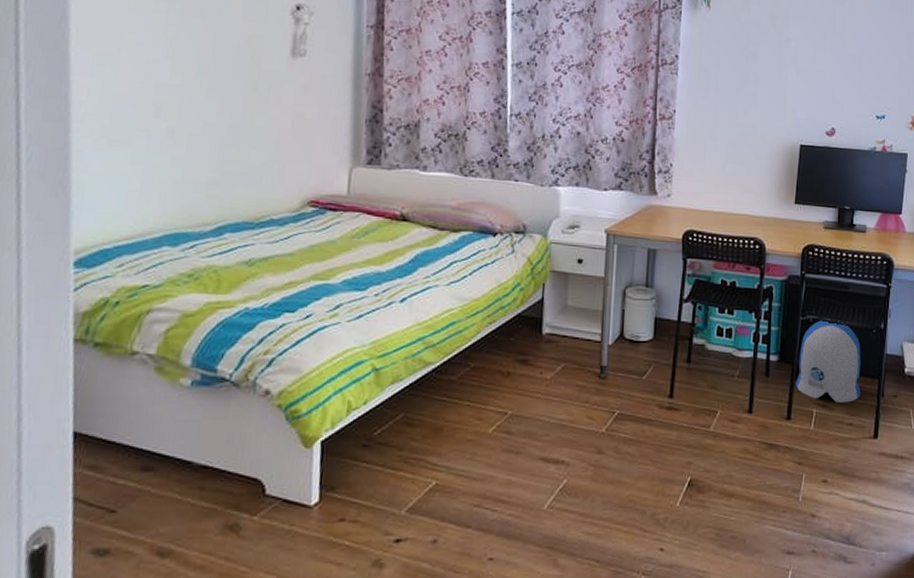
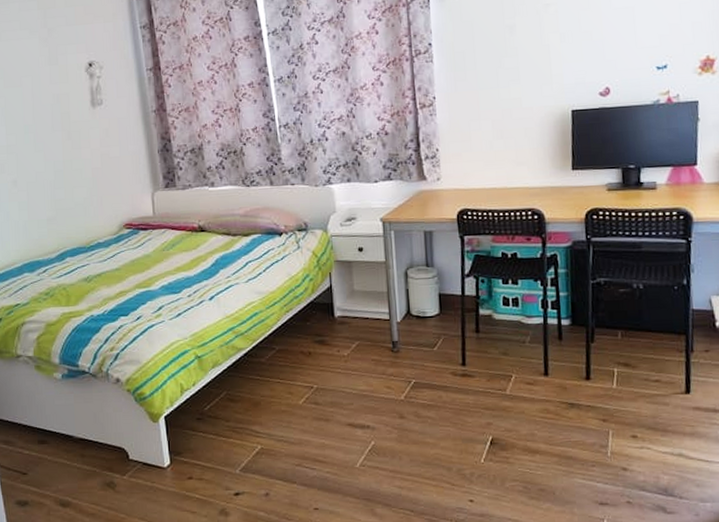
sun visor: present [796,319,861,403] -> none [592,280,666,361]

